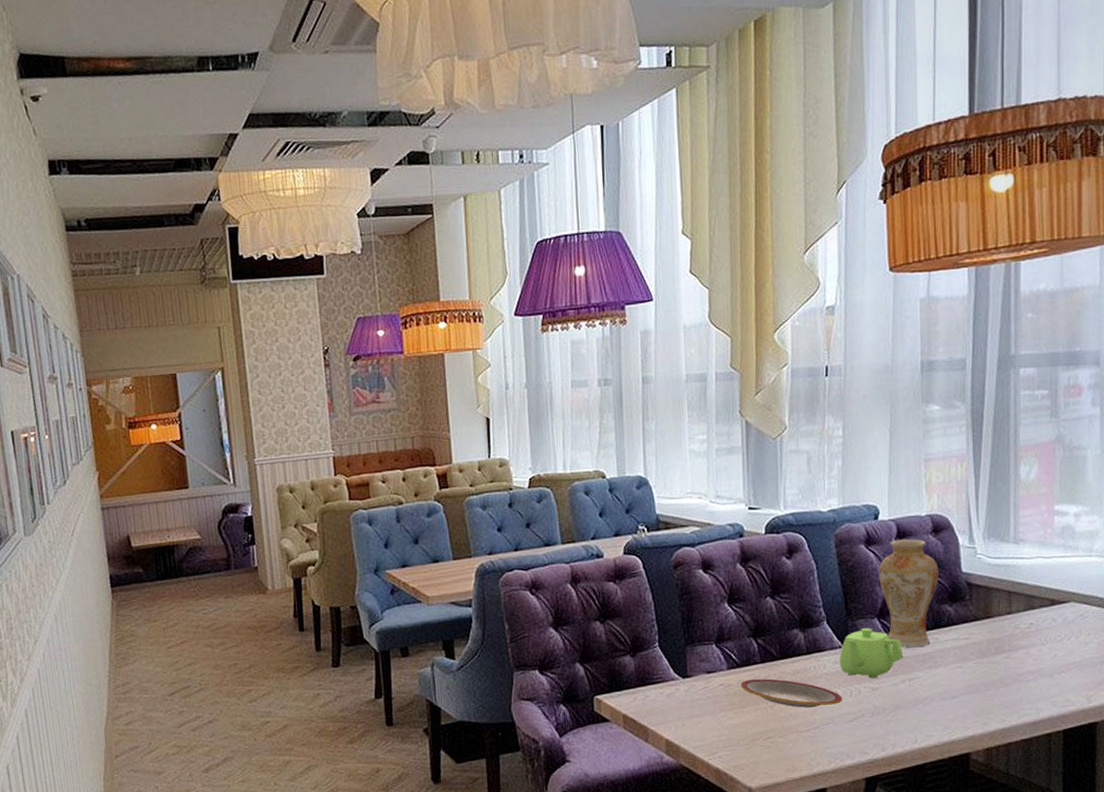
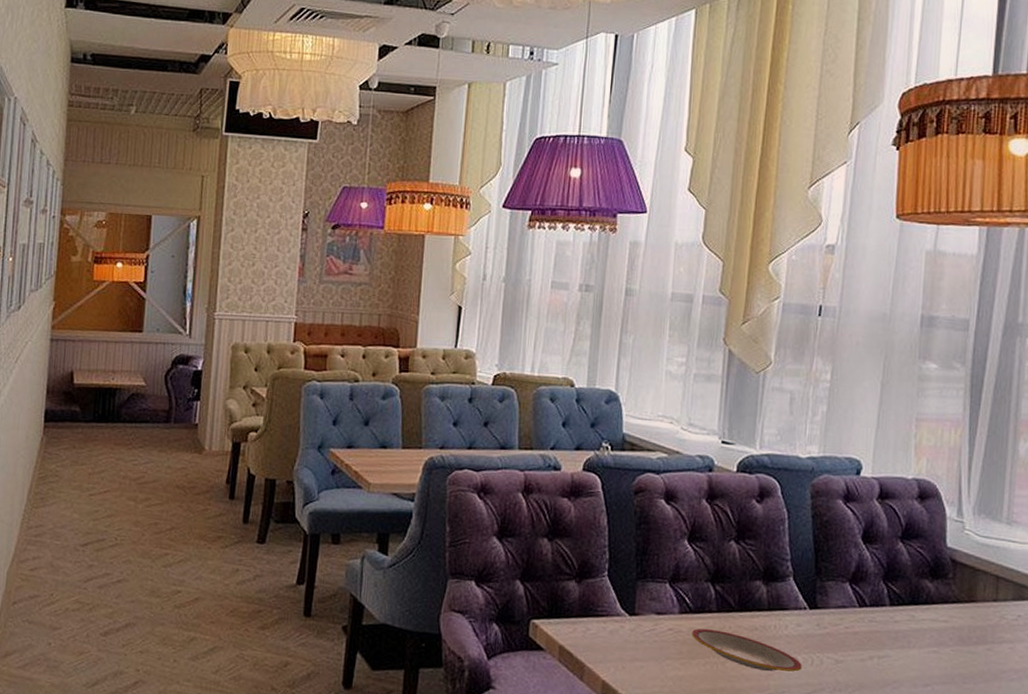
teapot: present [839,627,903,678] -> none [803,591,874,649]
vase: present [878,539,939,648] -> none [855,500,921,623]

